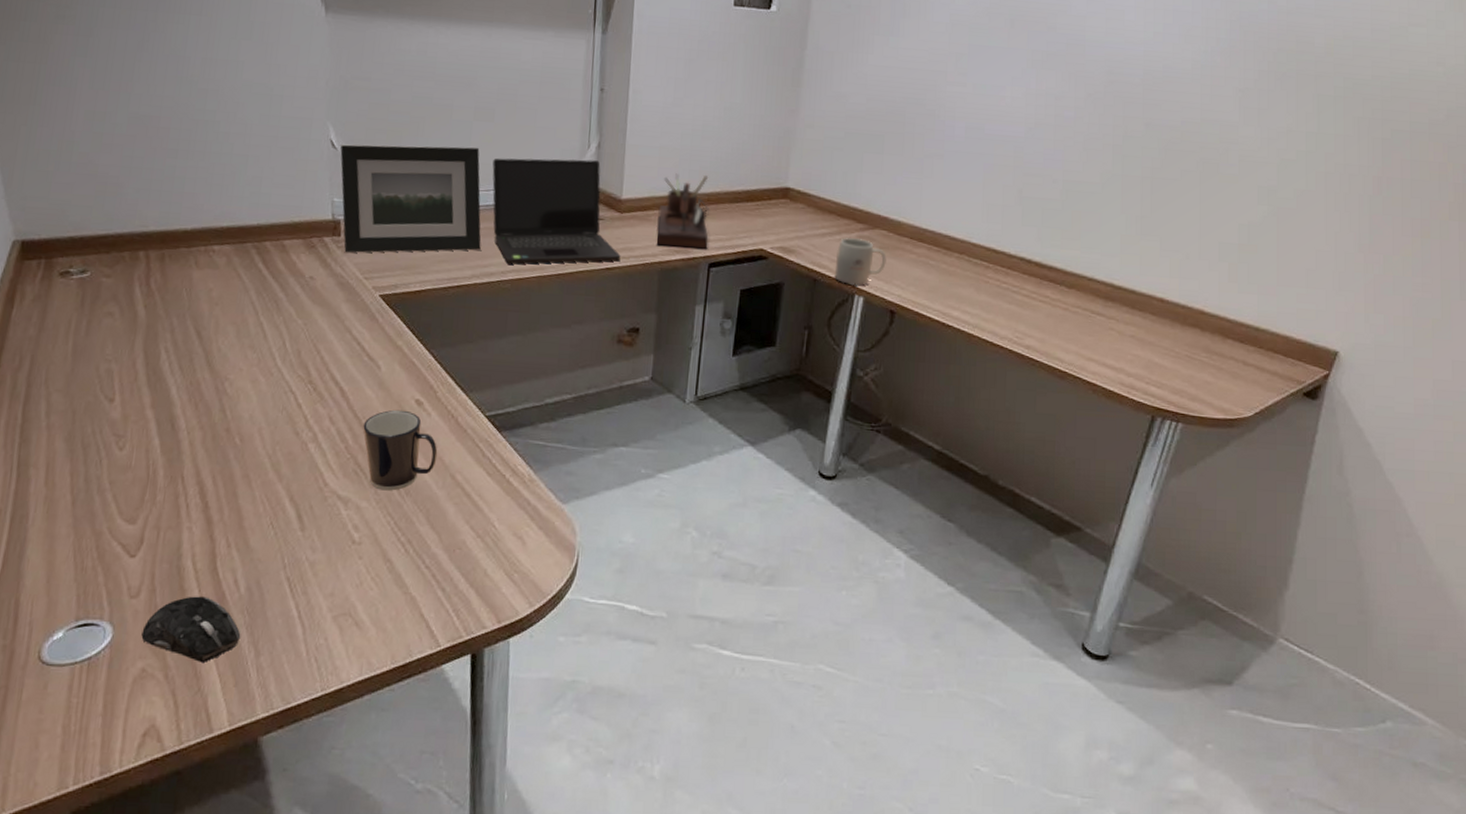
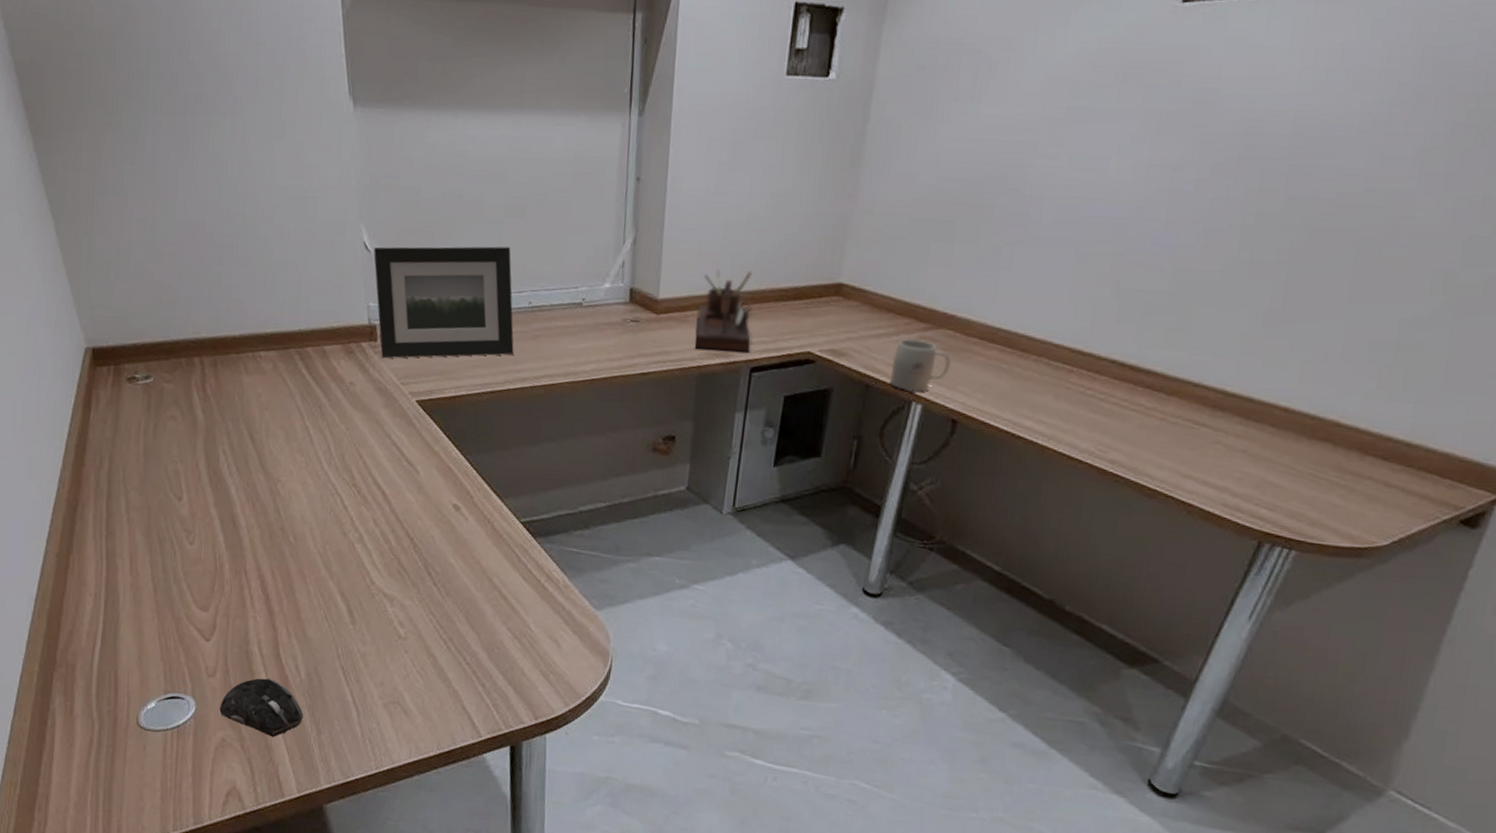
mug: present [363,409,438,491] -> none [405,513,476,591]
laptop: present [492,158,621,265] -> none [524,257,657,370]

